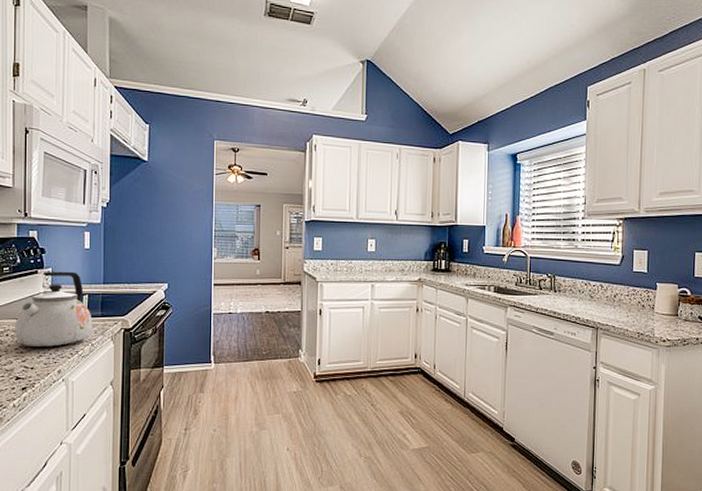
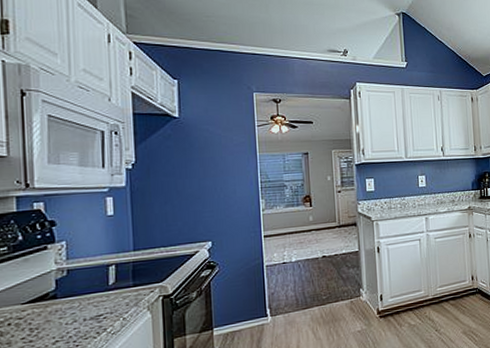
kettle: present [14,271,92,347] -> none [18,242,123,333]

